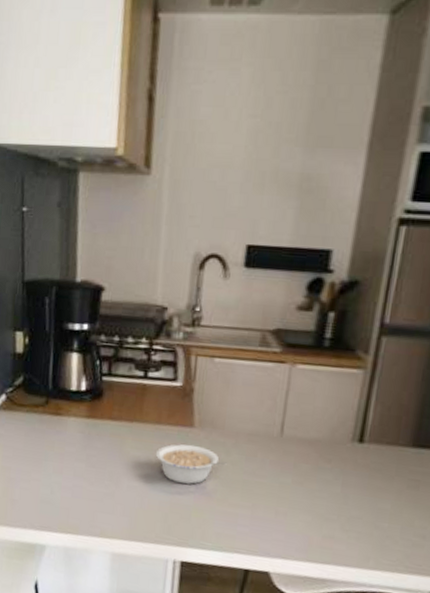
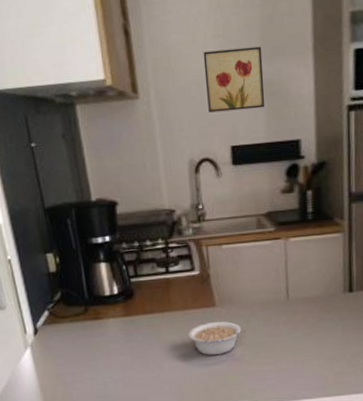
wall art: none [228,131,306,206] -> present [203,46,265,113]

